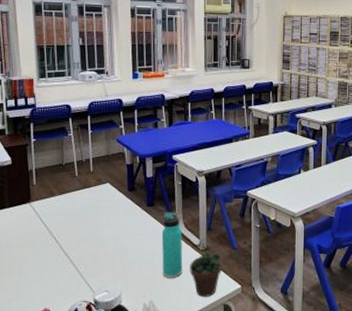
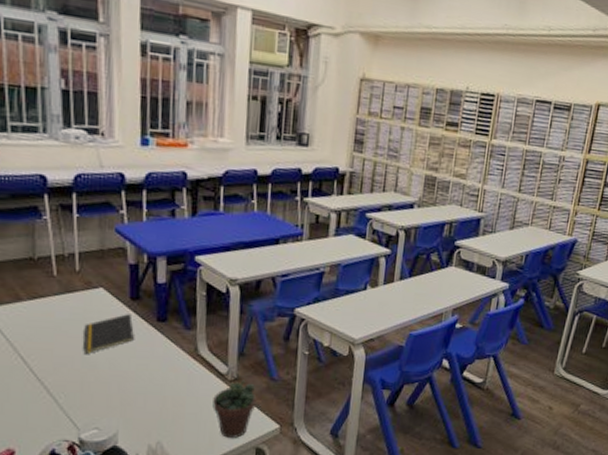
notepad: none [96,202,132,234] -> present [83,314,135,355]
thermos bottle: present [161,213,183,278] -> none [175,331,205,414]

